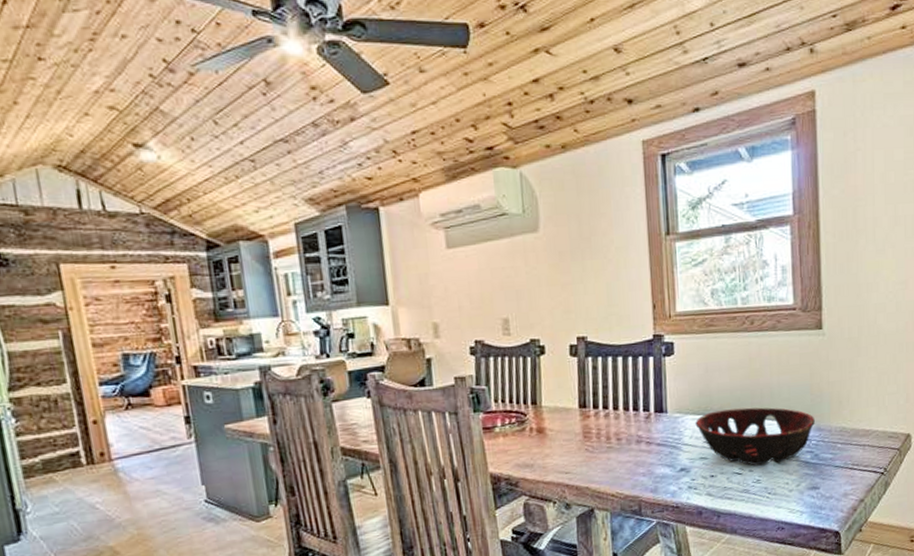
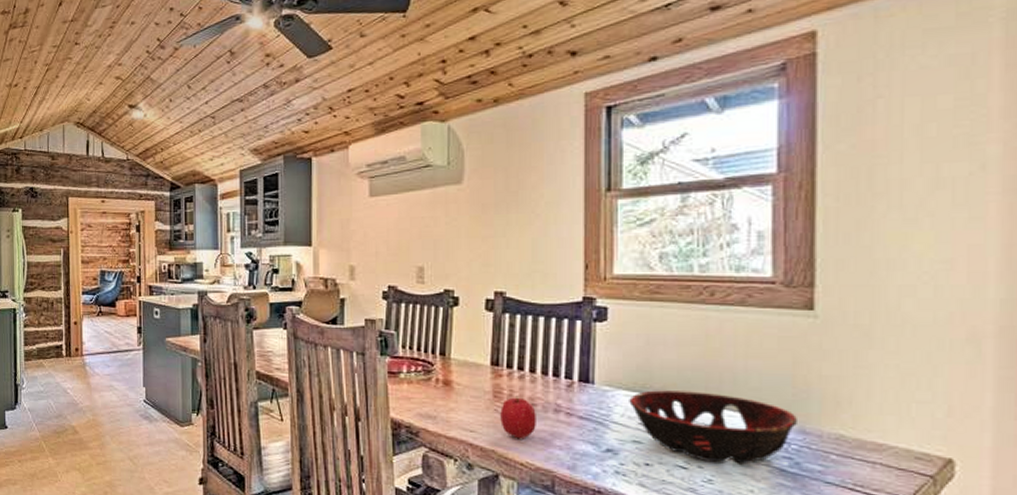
fruit: none [591,433,623,473] -> present [500,396,536,439]

